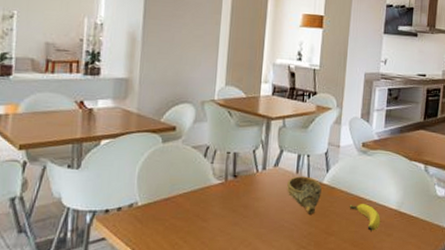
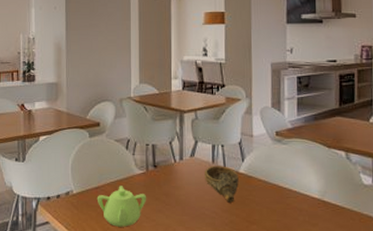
teapot: none [165,197,223,242] -> present [96,186,147,227]
banana: present [349,204,381,231] -> none [268,193,304,220]

